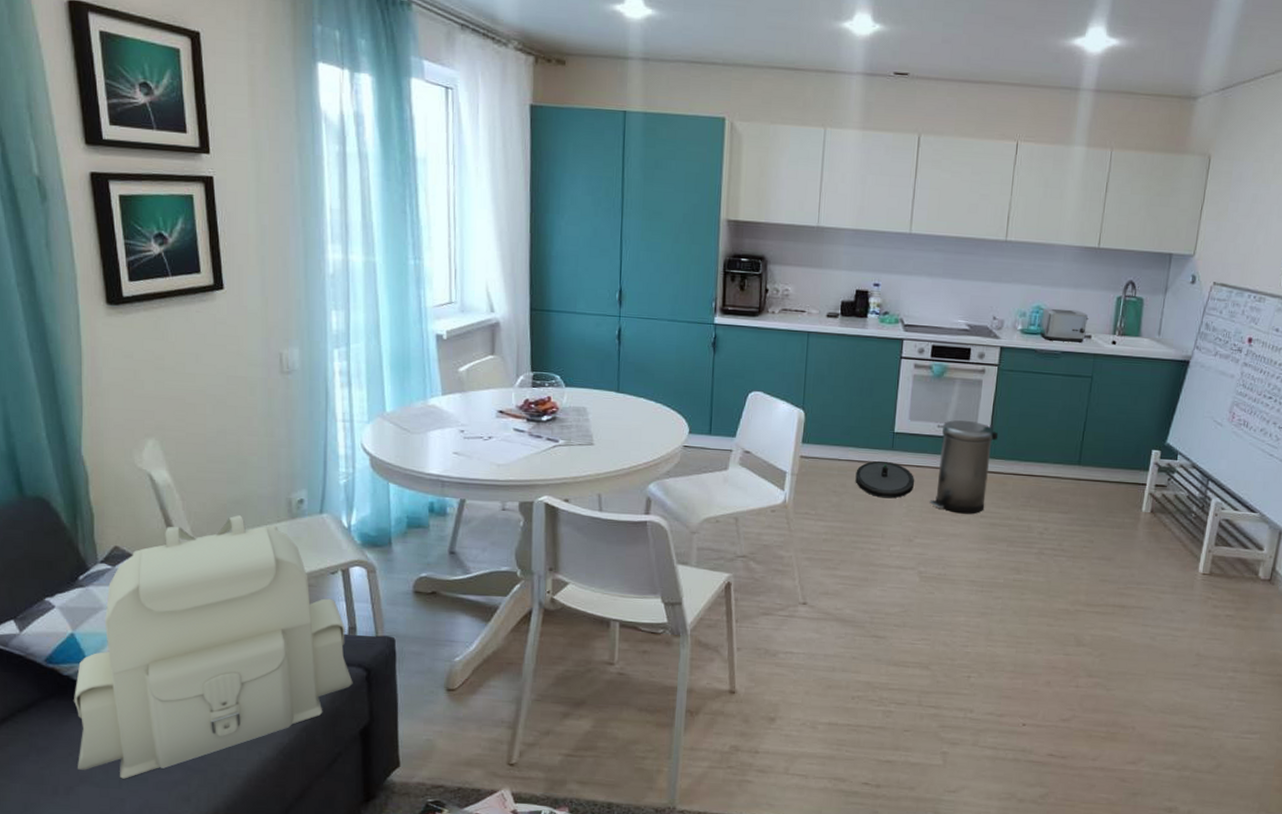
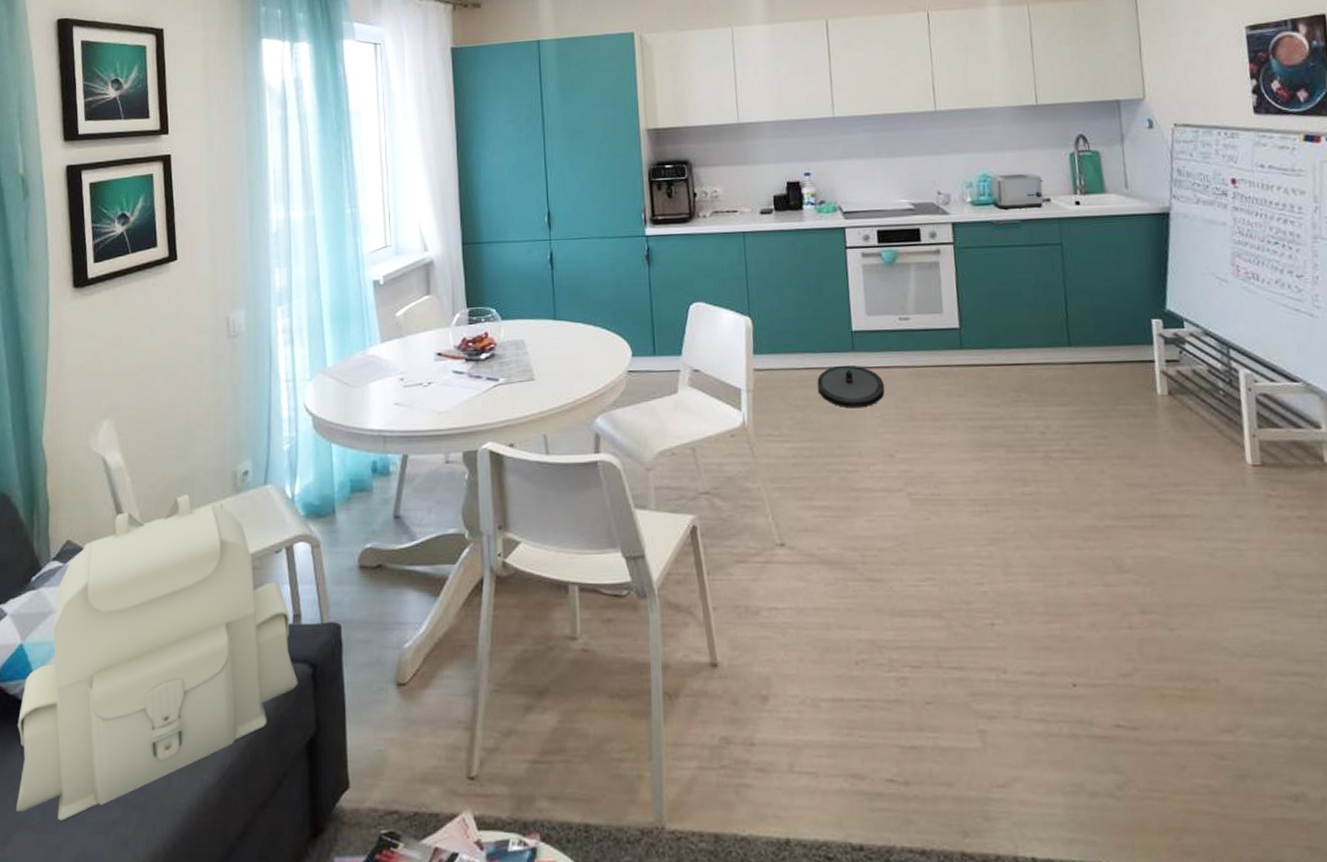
pedal bin: present [929,420,999,515] -> none [905,309,970,418]

